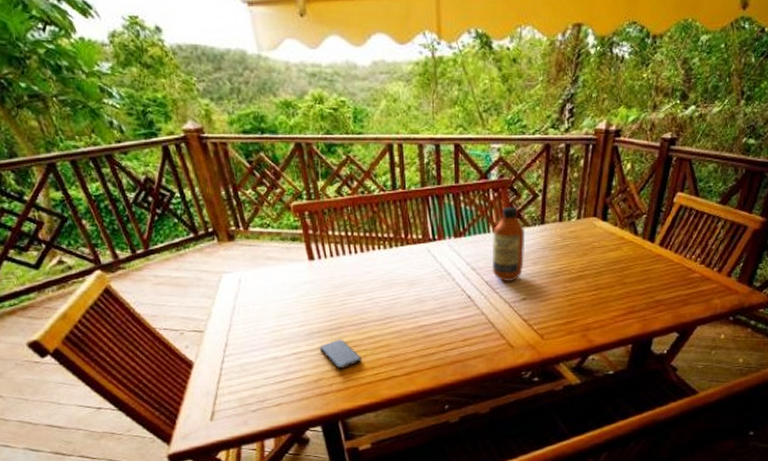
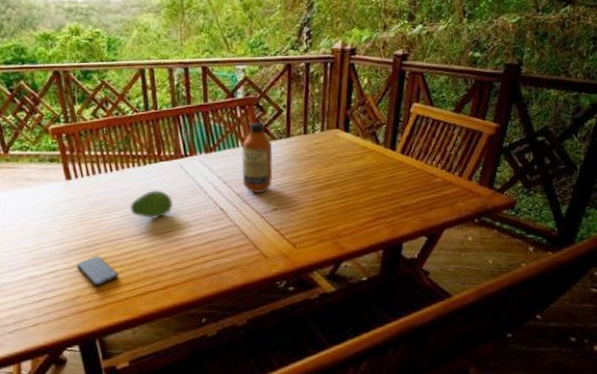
fruit: none [375,273,420,304] -> present [131,189,174,219]

